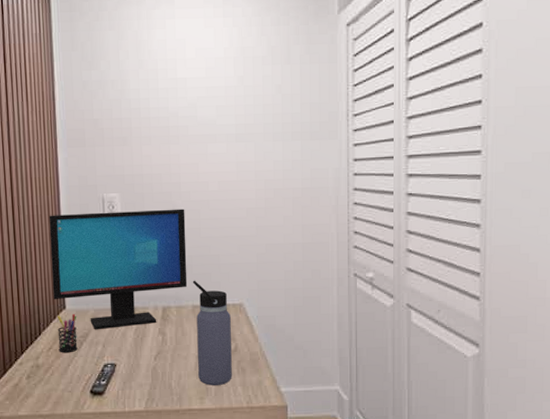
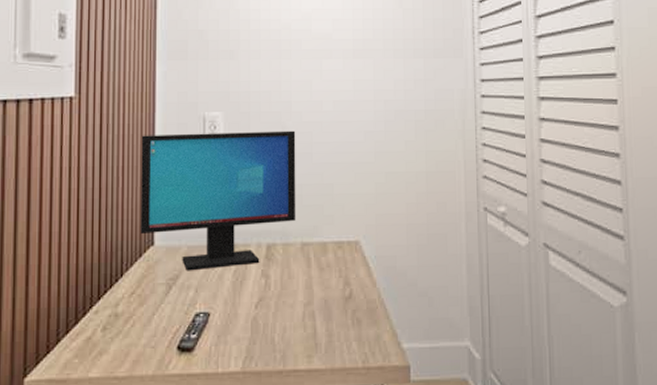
pen holder: present [57,314,78,353] -> none [143,252,167,299]
water bottle: present [192,280,232,385] -> none [302,213,346,340]

